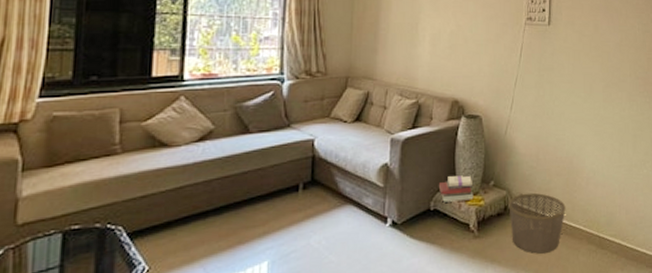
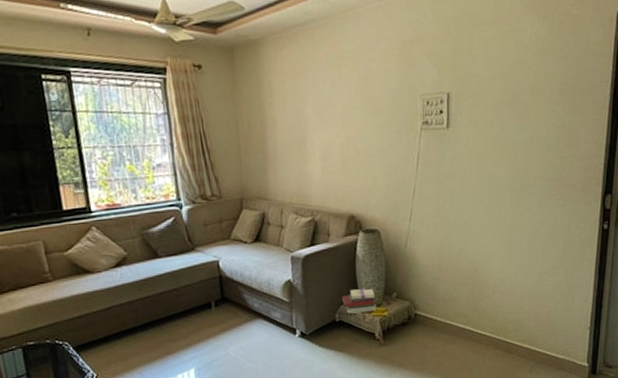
basket: present [508,192,566,254] -> none [412,302,471,359]

